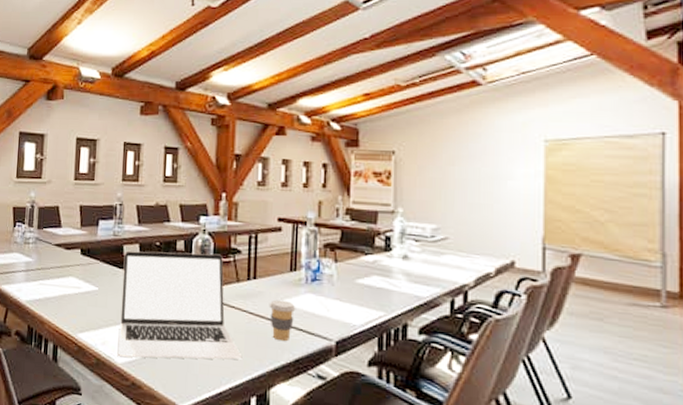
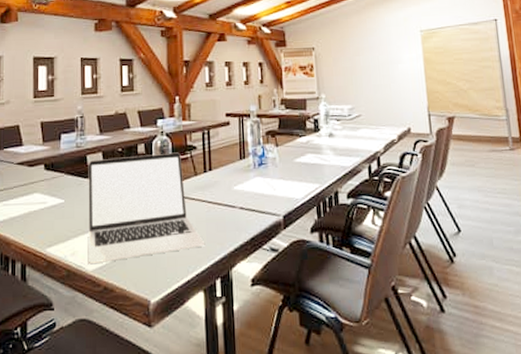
coffee cup: present [269,299,296,342] -> none [224,186,248,224]

